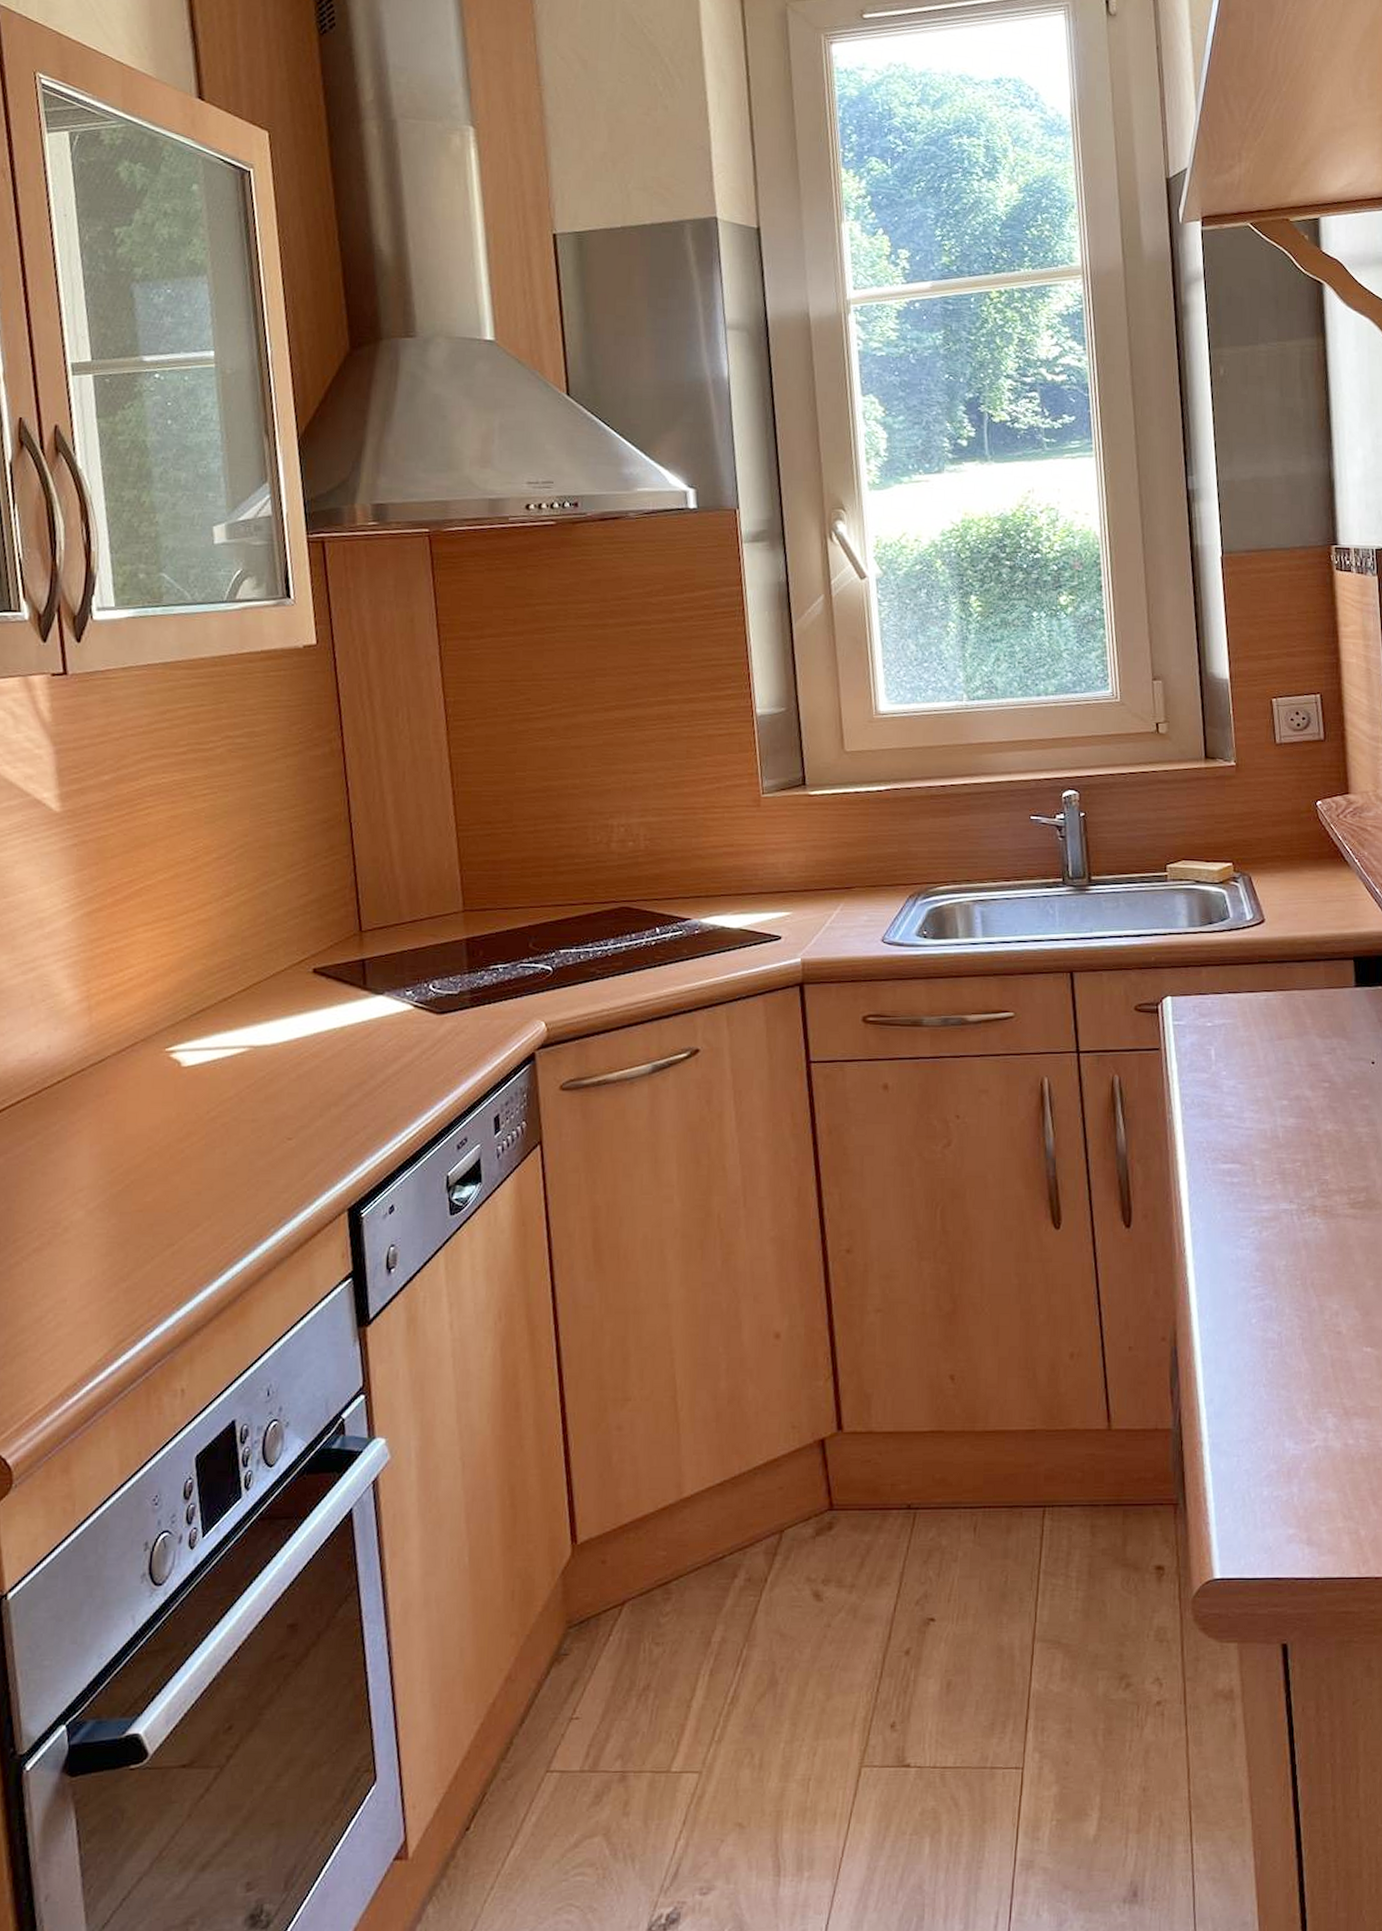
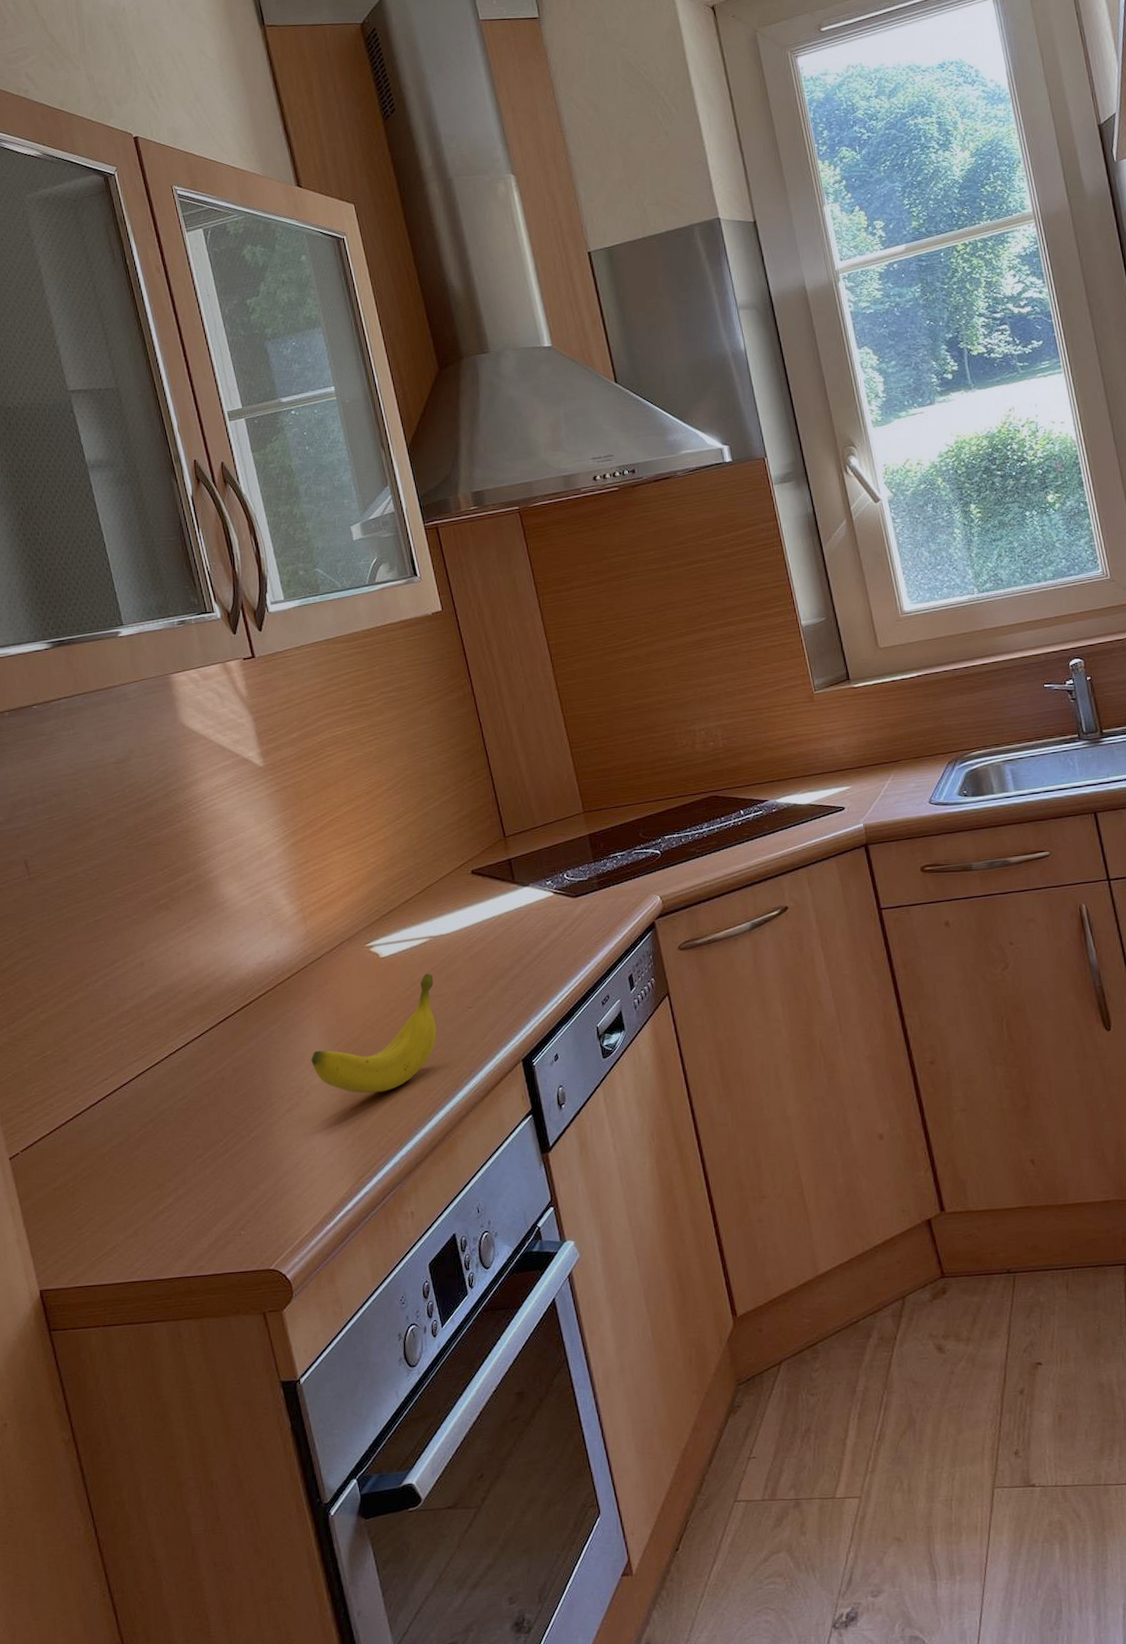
banana: none [75,1091,248,1236] -> present [311,973,437,1094]

